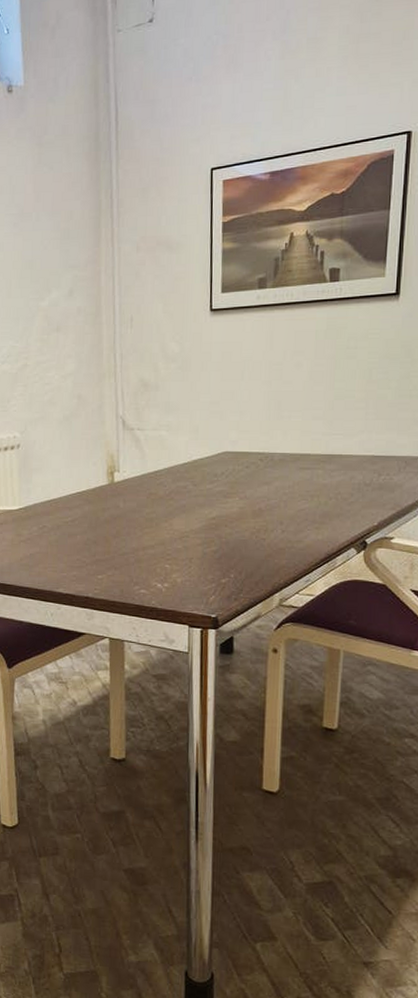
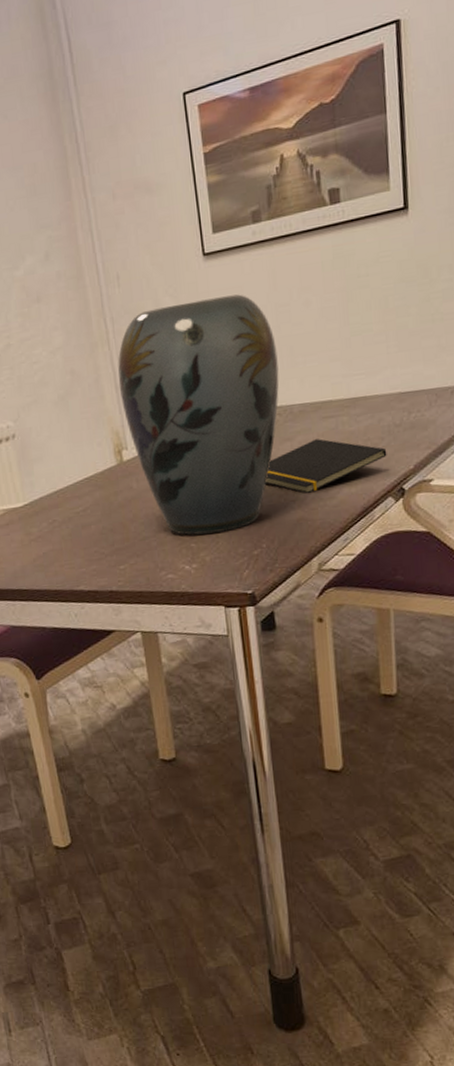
vase: none [119,349,266,558] -> present [118,294,279,535]
notepad: none [241,487,355,535] -> present [265,439,387,494]

